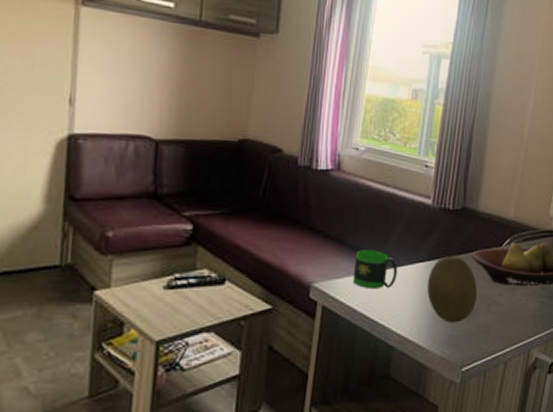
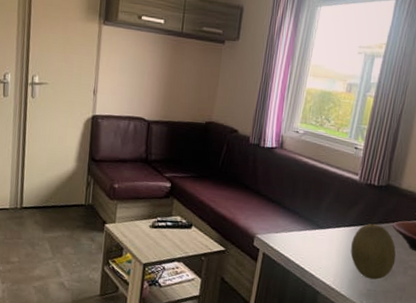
mug: present [352,250,397,288] -> none [288,212,326,245]

